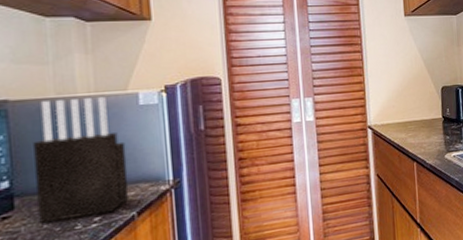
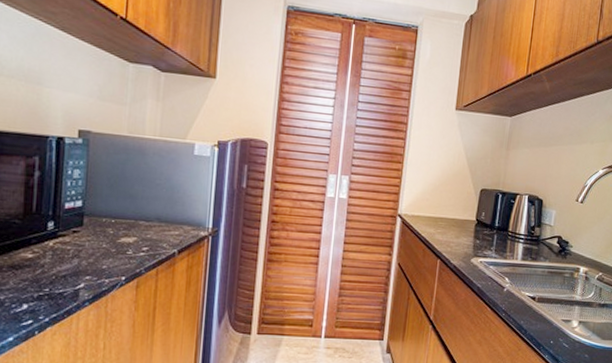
knife block: present [33,97,130,223] -> none [100,137,178,246]

